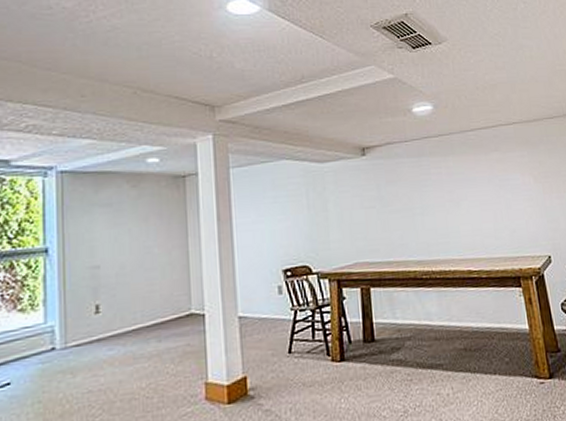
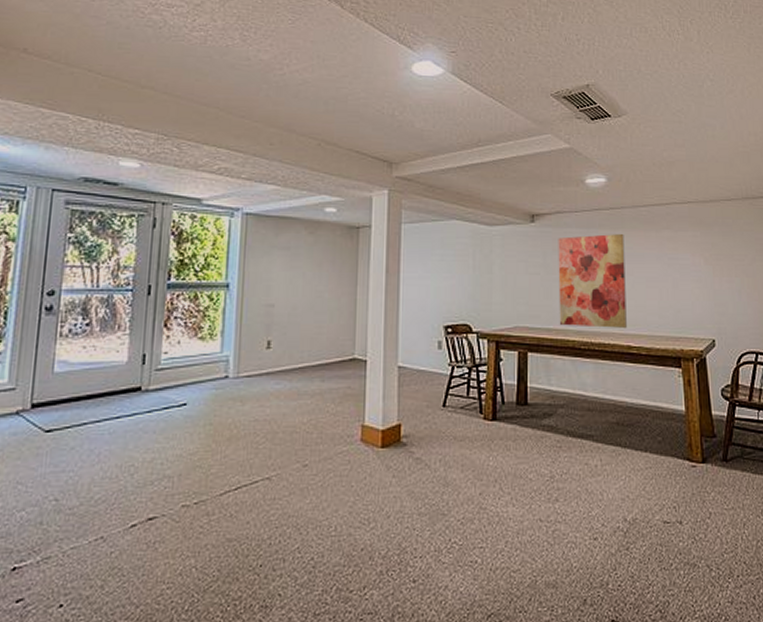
wall art: none [390,160,466,258] -> present [558,234,627,328]

